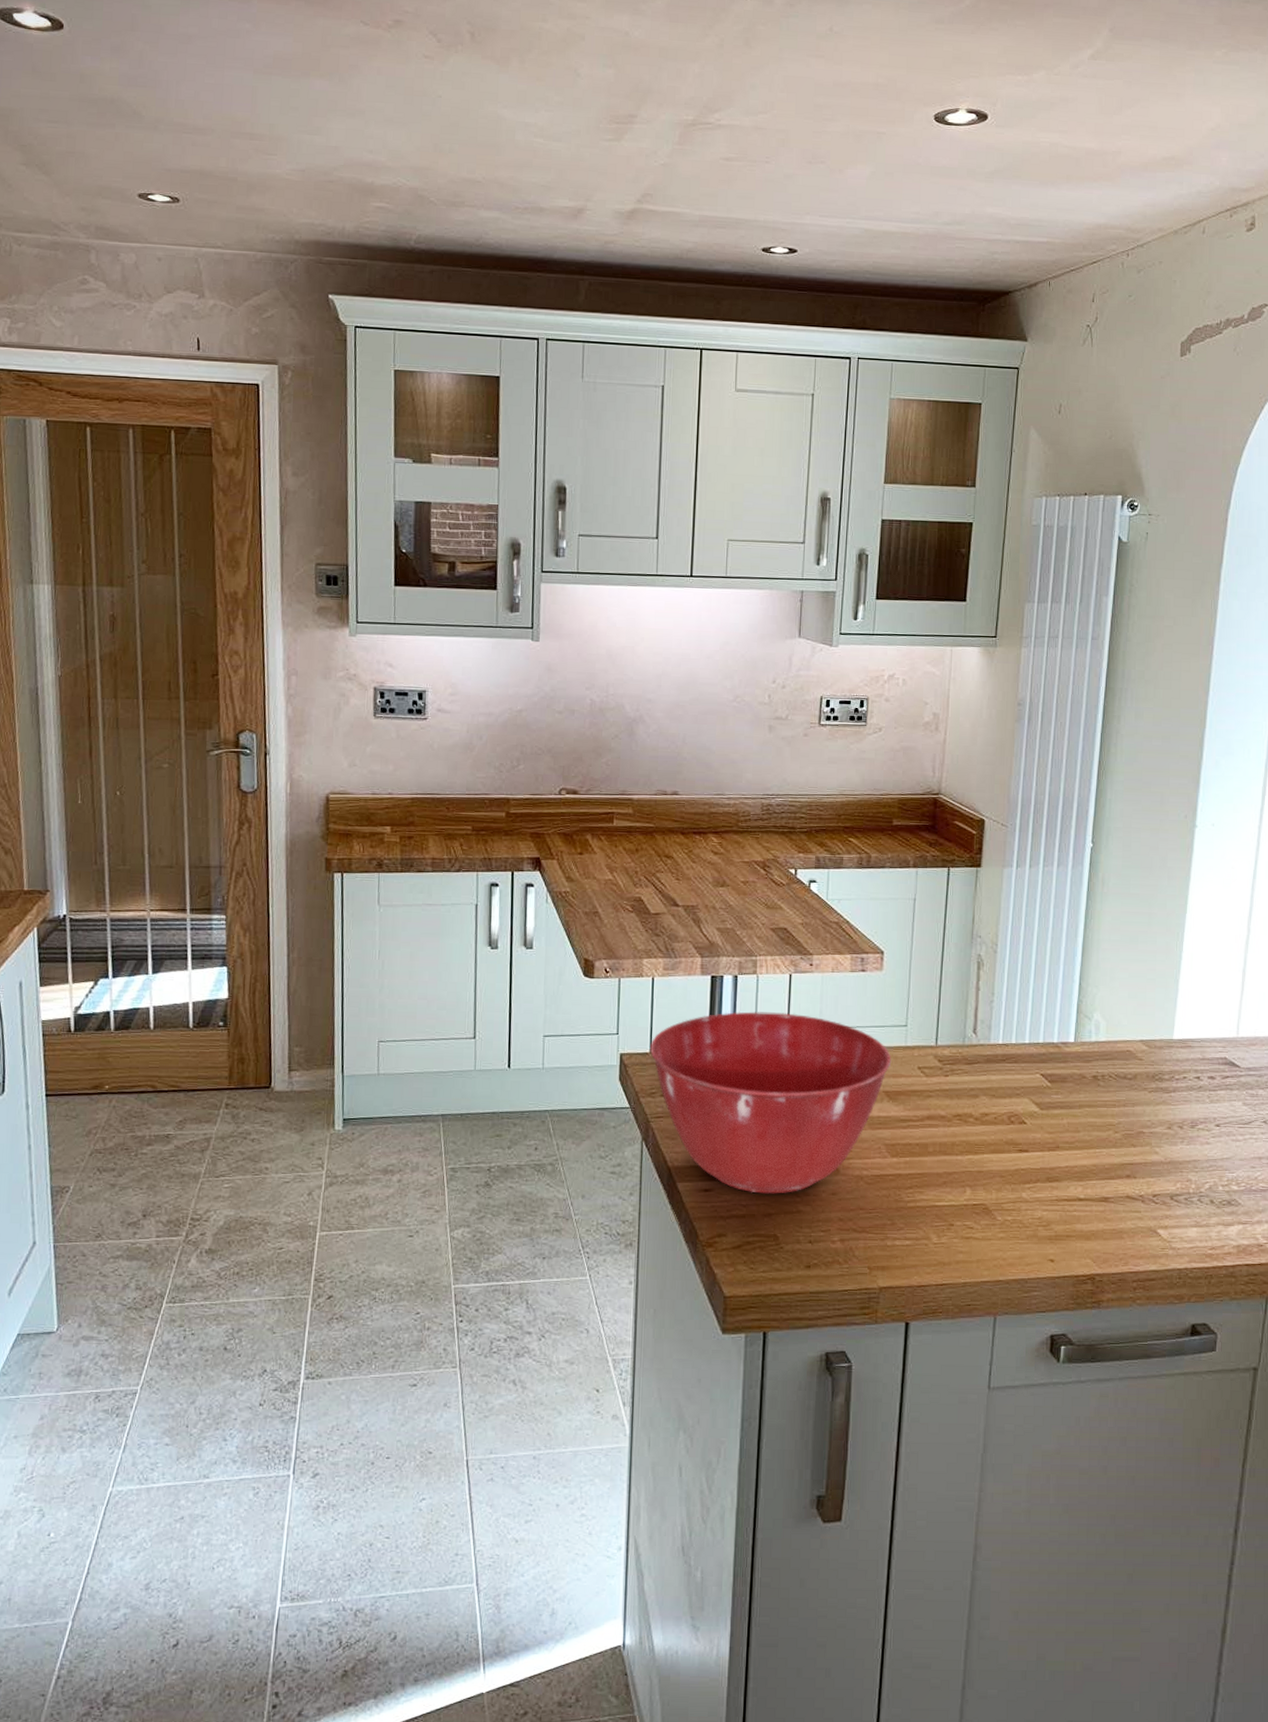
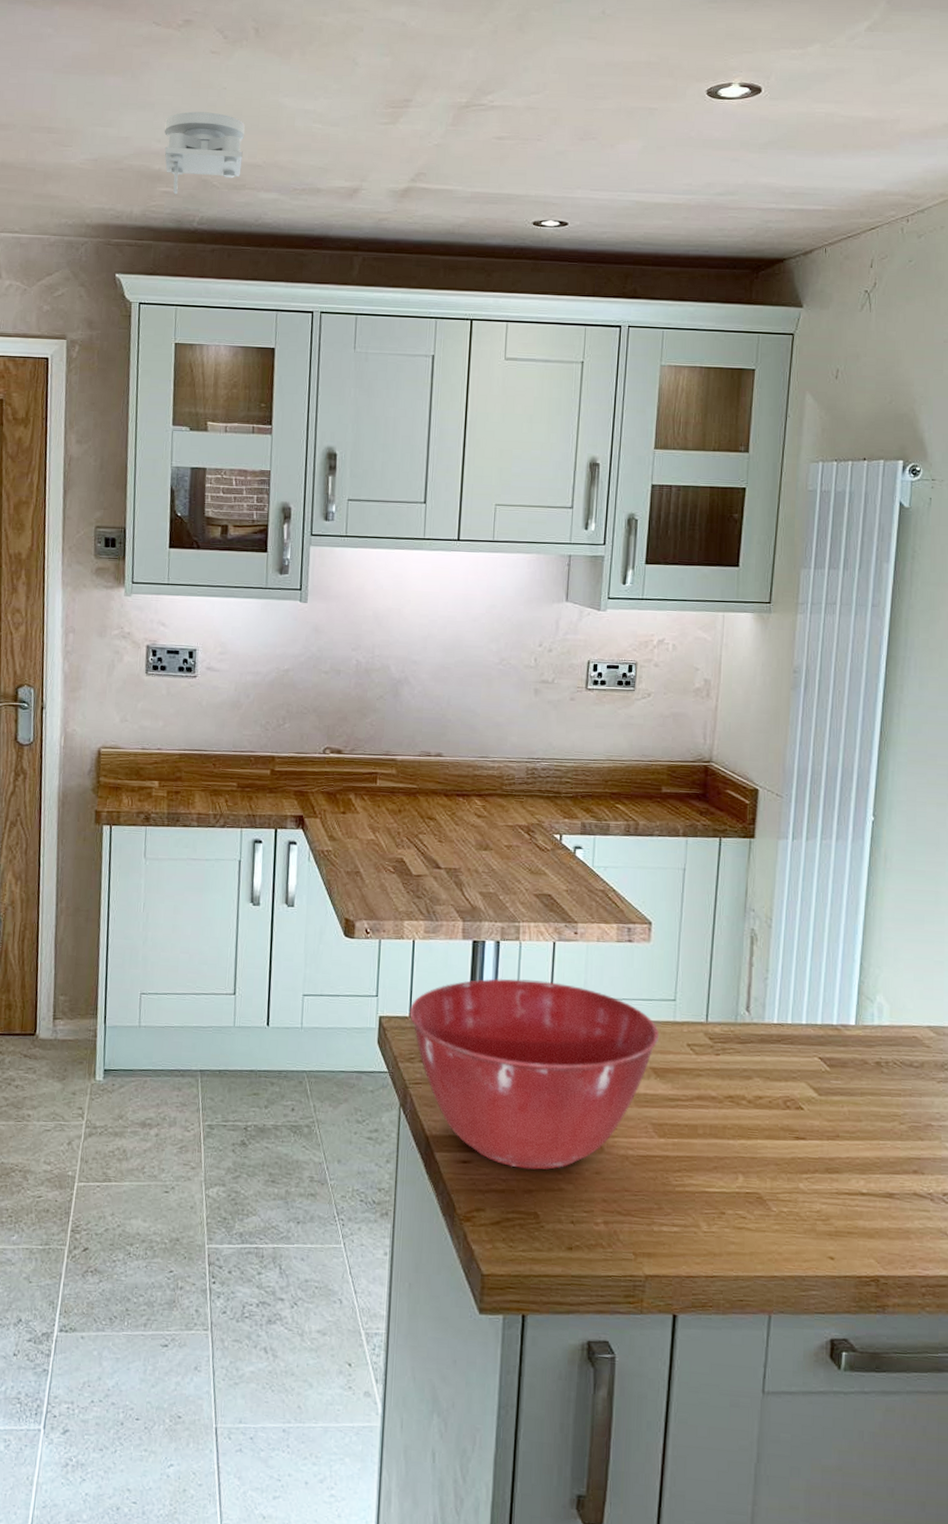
smoke detector: none [376,120,463,211] -> present [164,111,245,195]

